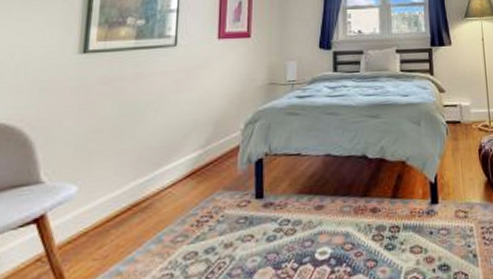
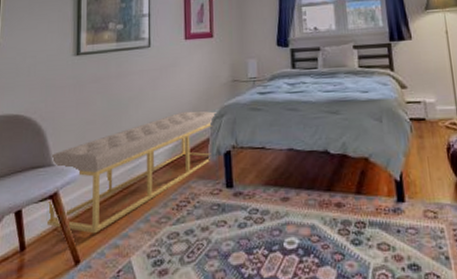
bench: none [26,116,250,262] -> present [46,111,217,234]

